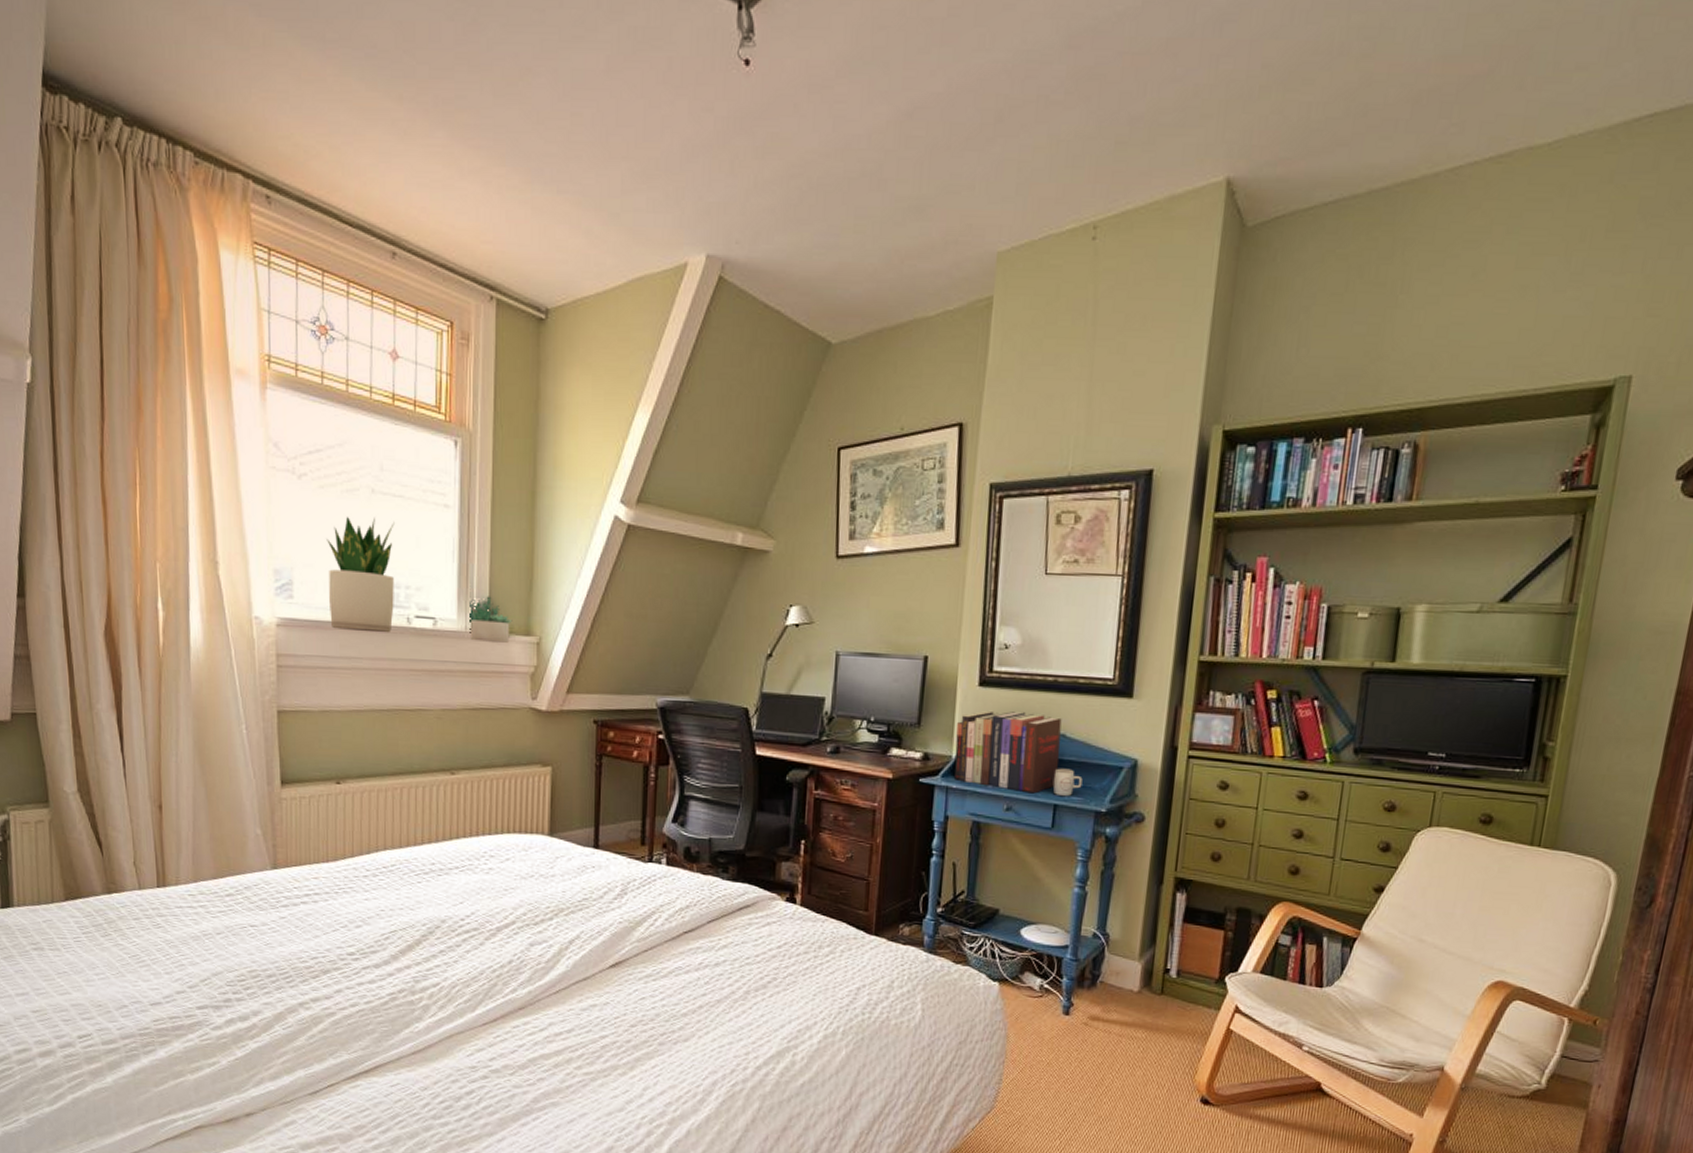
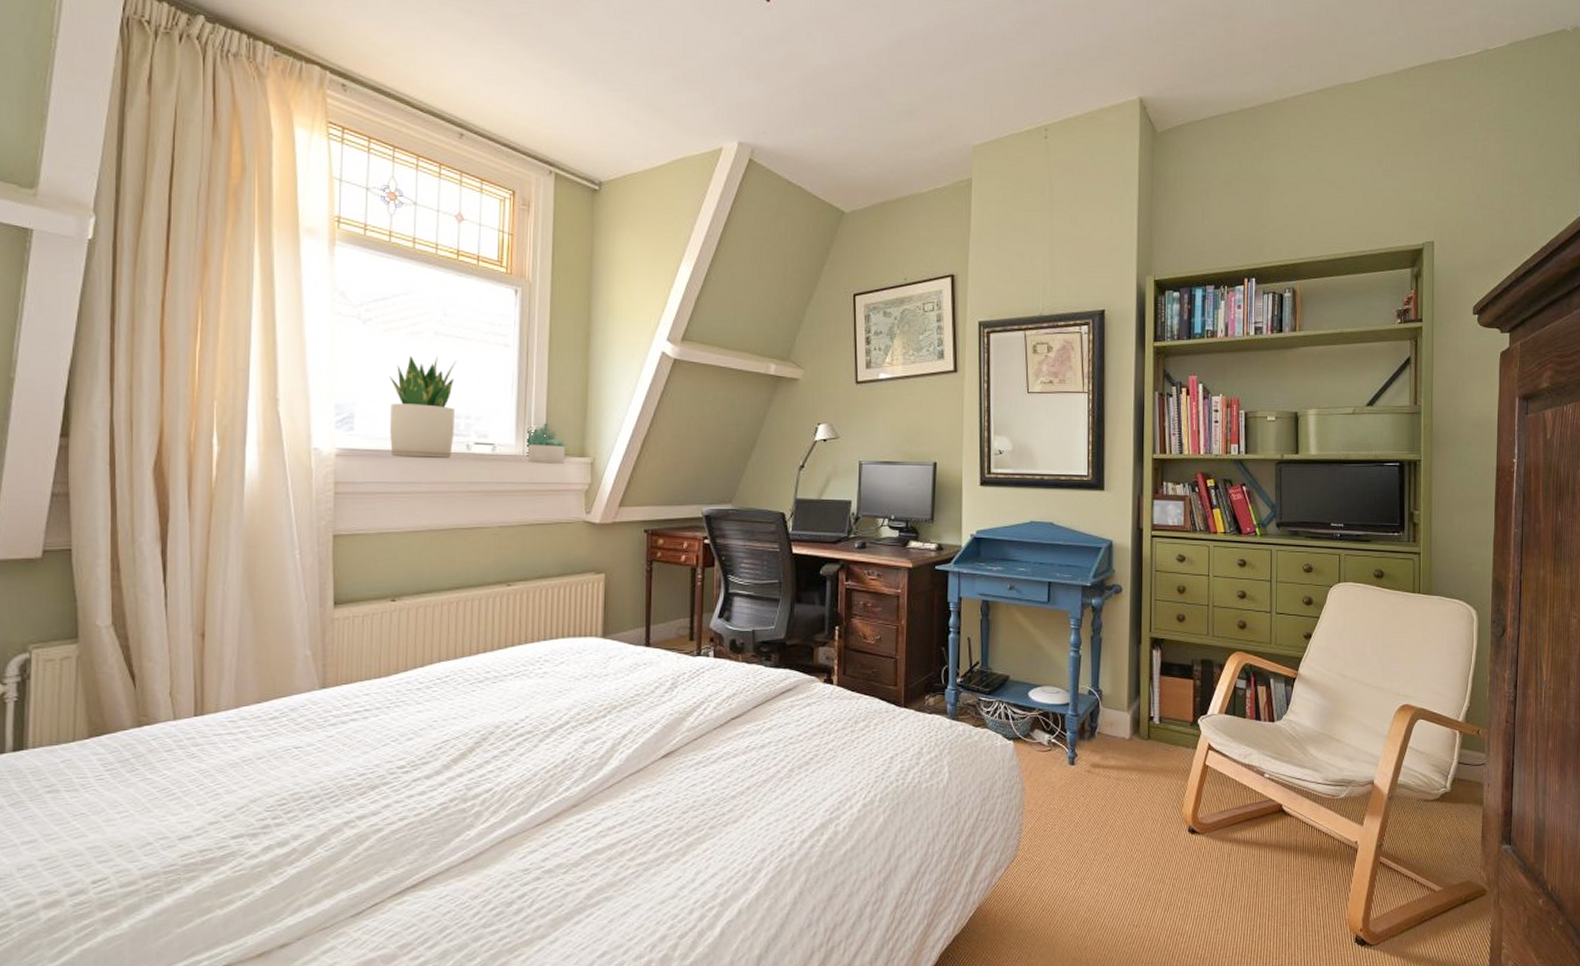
books: present [954,710,1062,795] -> none [964,505,1050,575]
mug: present [1052,768,1083,797] -> none [1046,551,1070,575]

